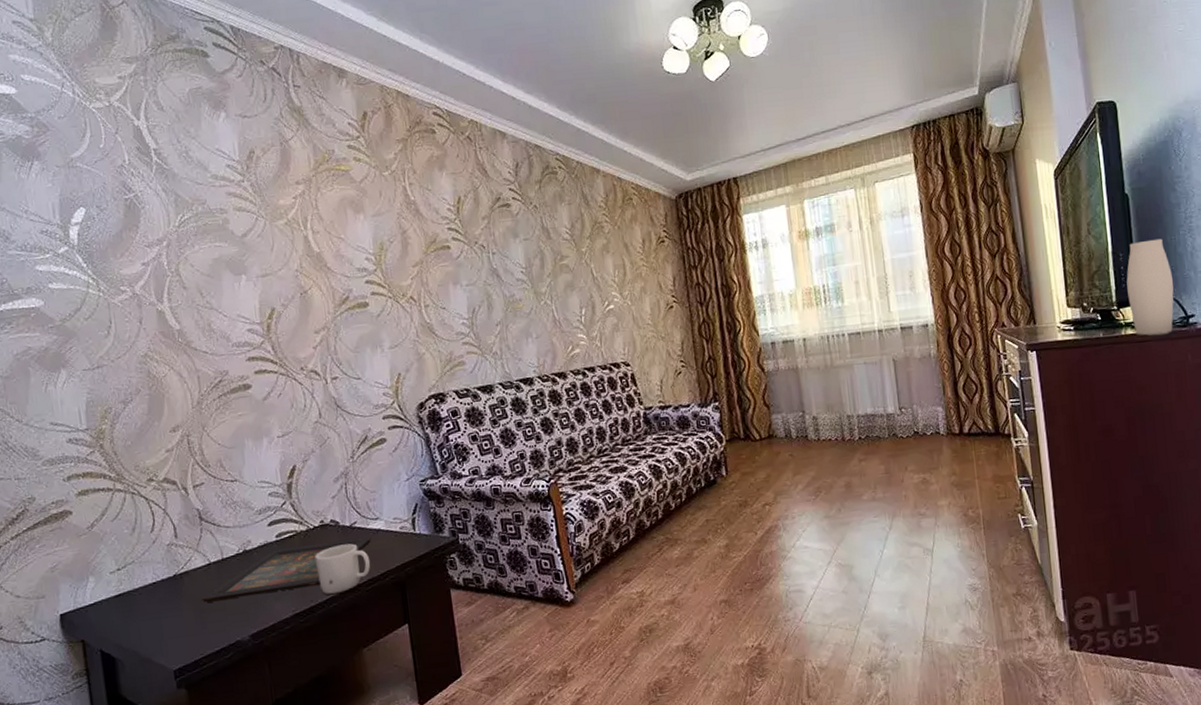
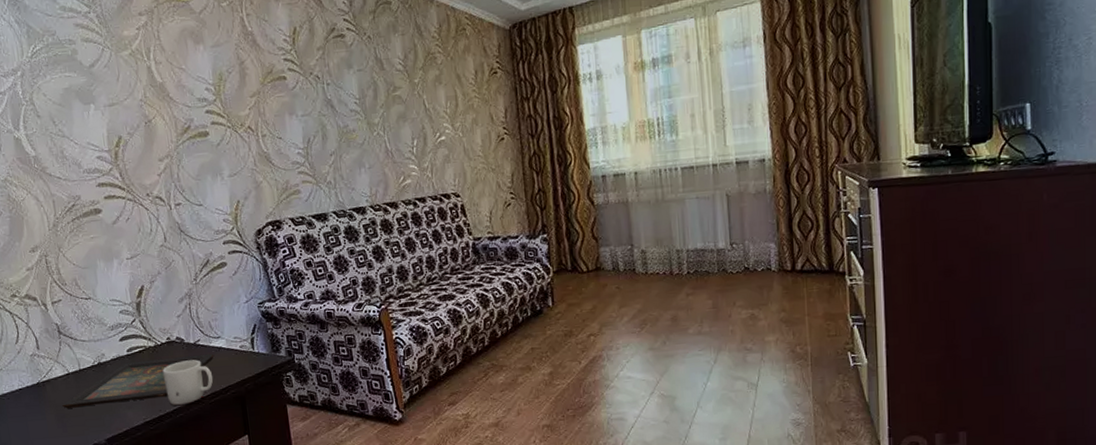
vase: present [1126,238,1174,337] -> none [982,70,1035,175]

